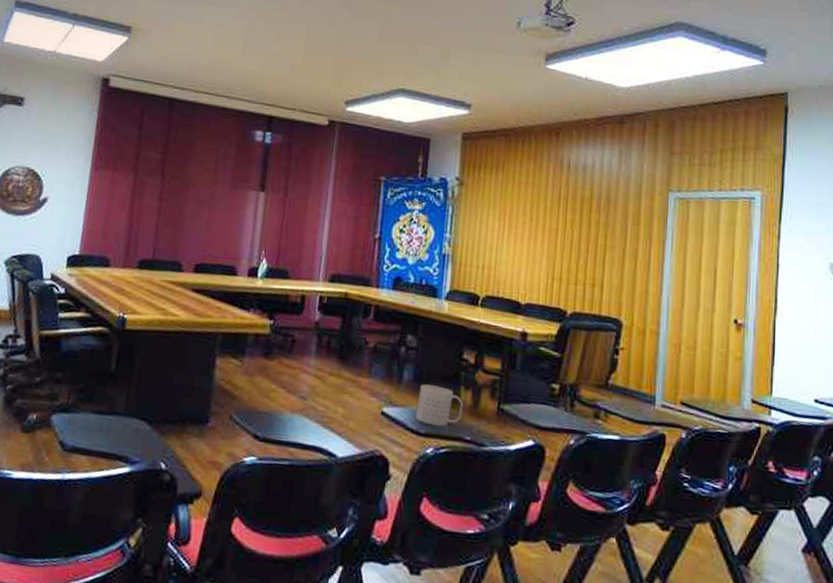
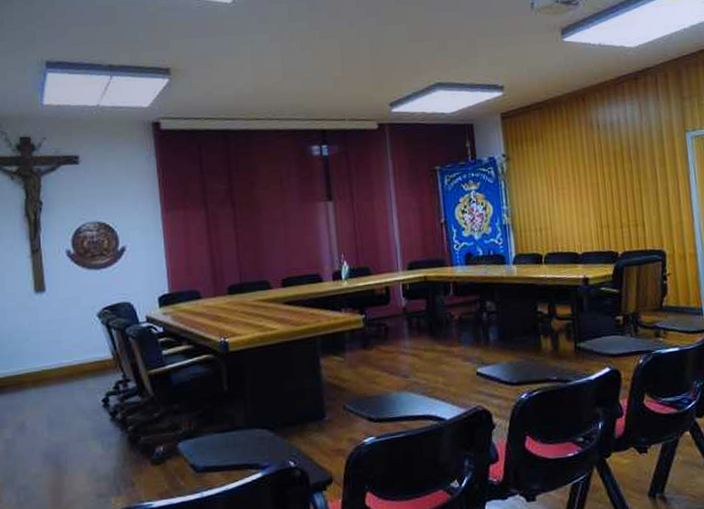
mug: present [415,384,463,428] -> none [505,339,546,375]

